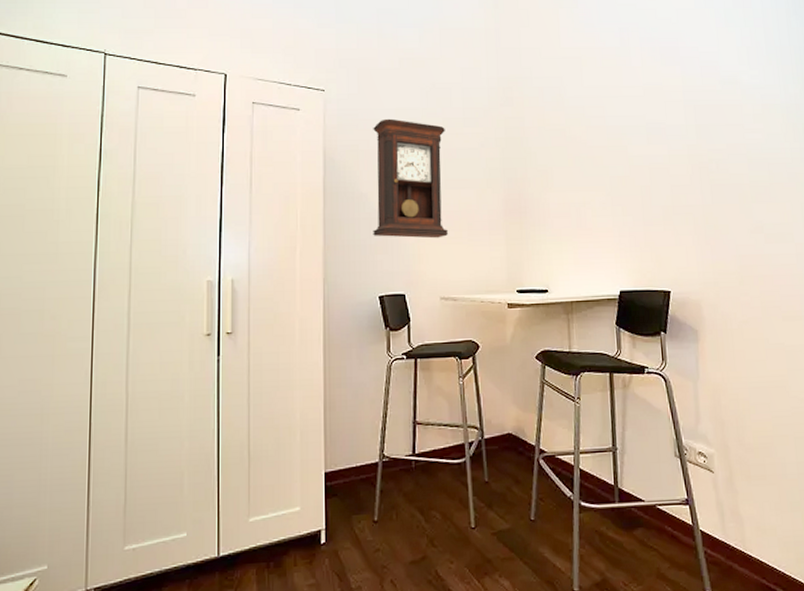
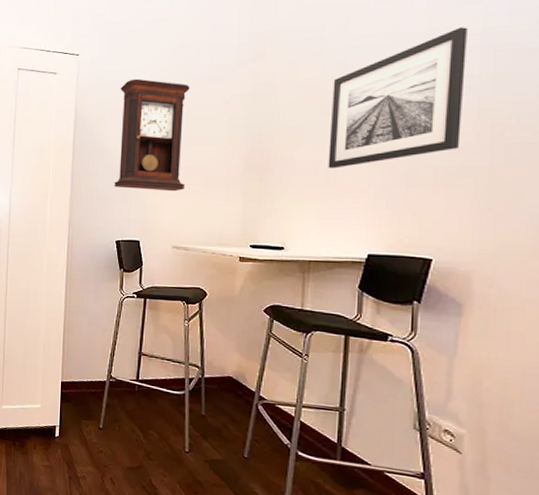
wall art: none [574,84,679,210] -> present [328,27,467,168]

